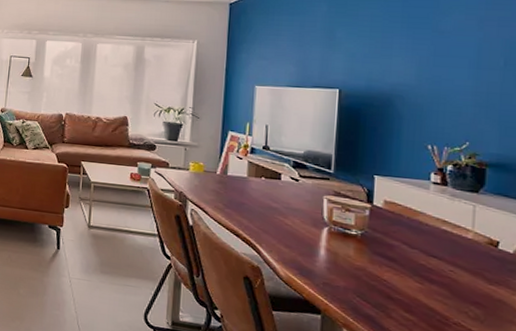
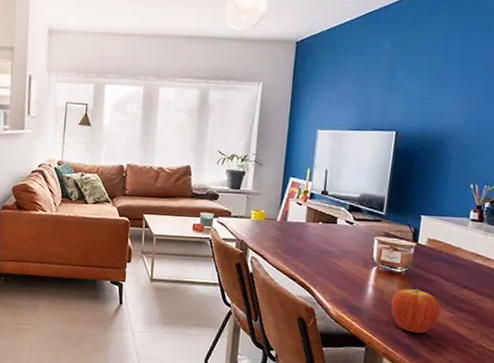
fruit: none [347,252,406,305] -> present [391,287,441,334]

